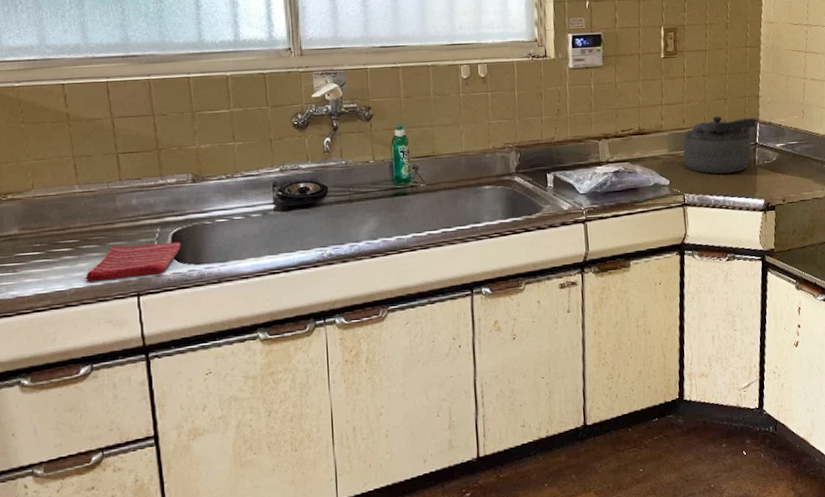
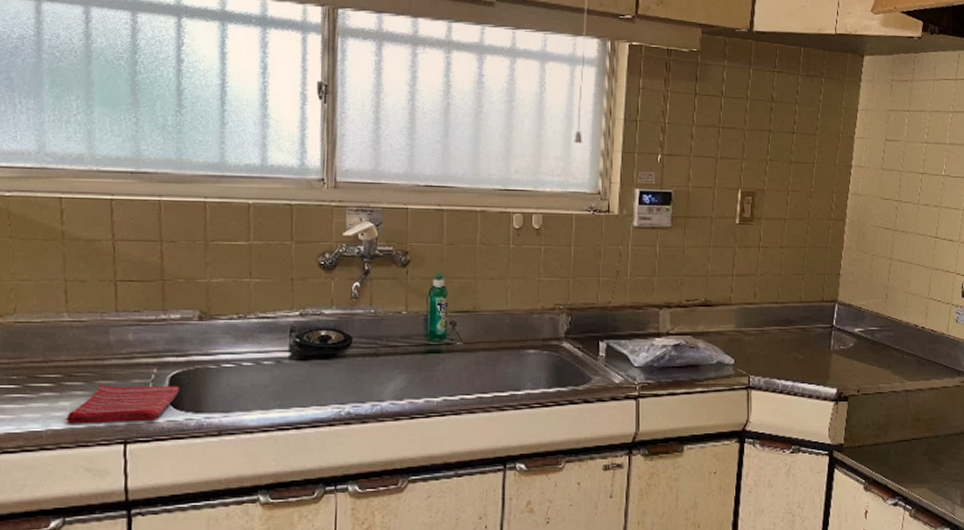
kettle: present [683,116,757,174] -> none [752,292,835,357]

